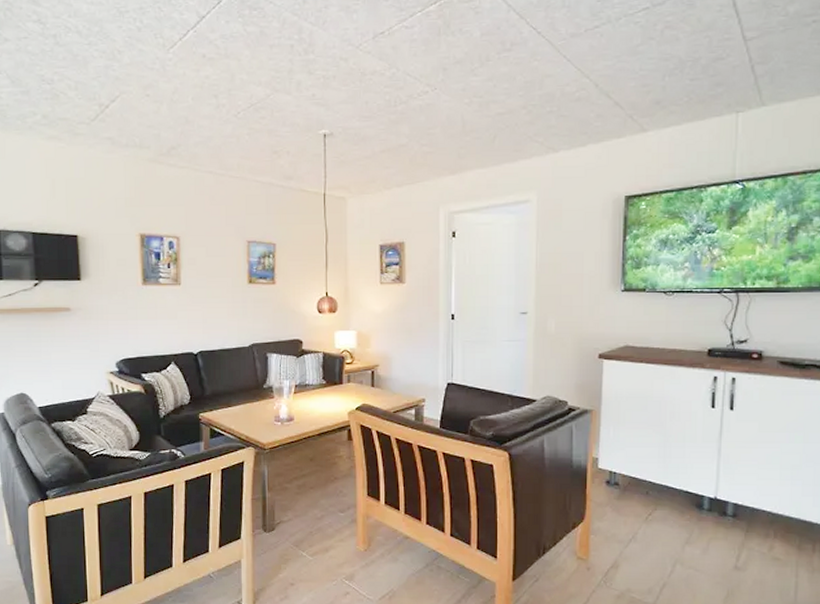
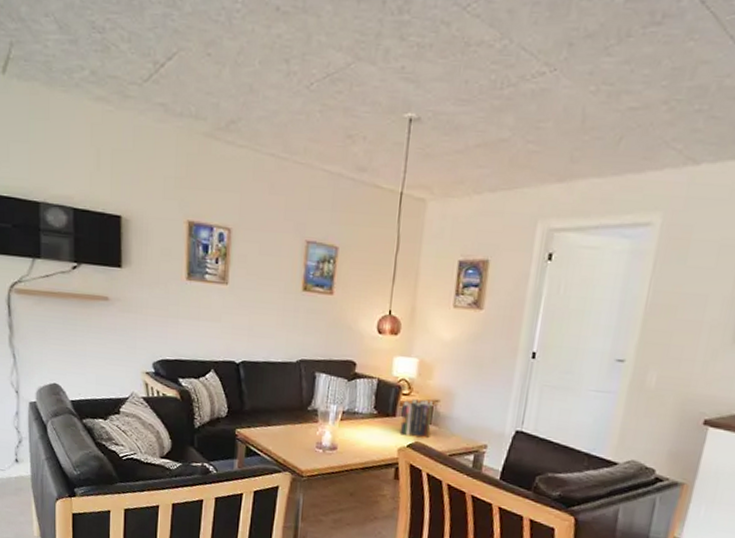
books: none [347,365,375,400] -> present [399,399,433,439]

